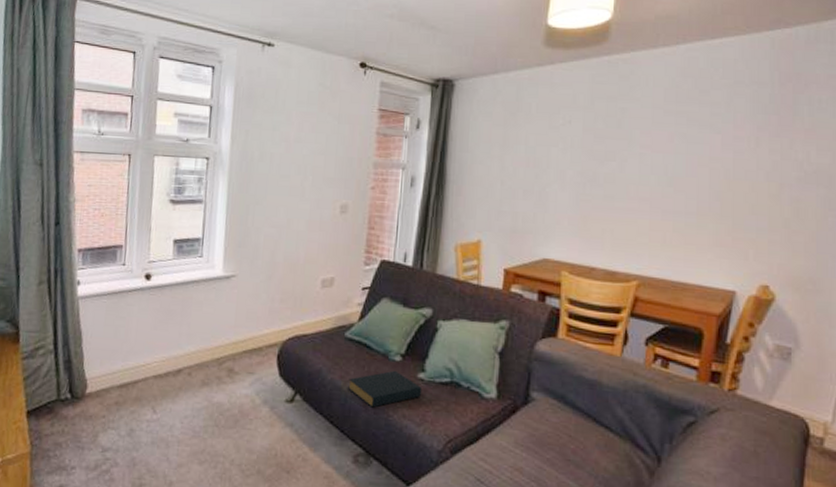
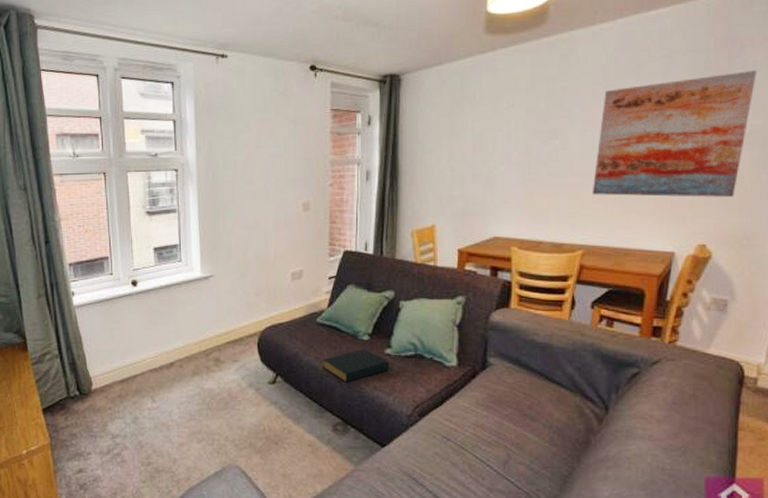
wall art: none [649,108,822,237] -> present [592,70,757,197]

